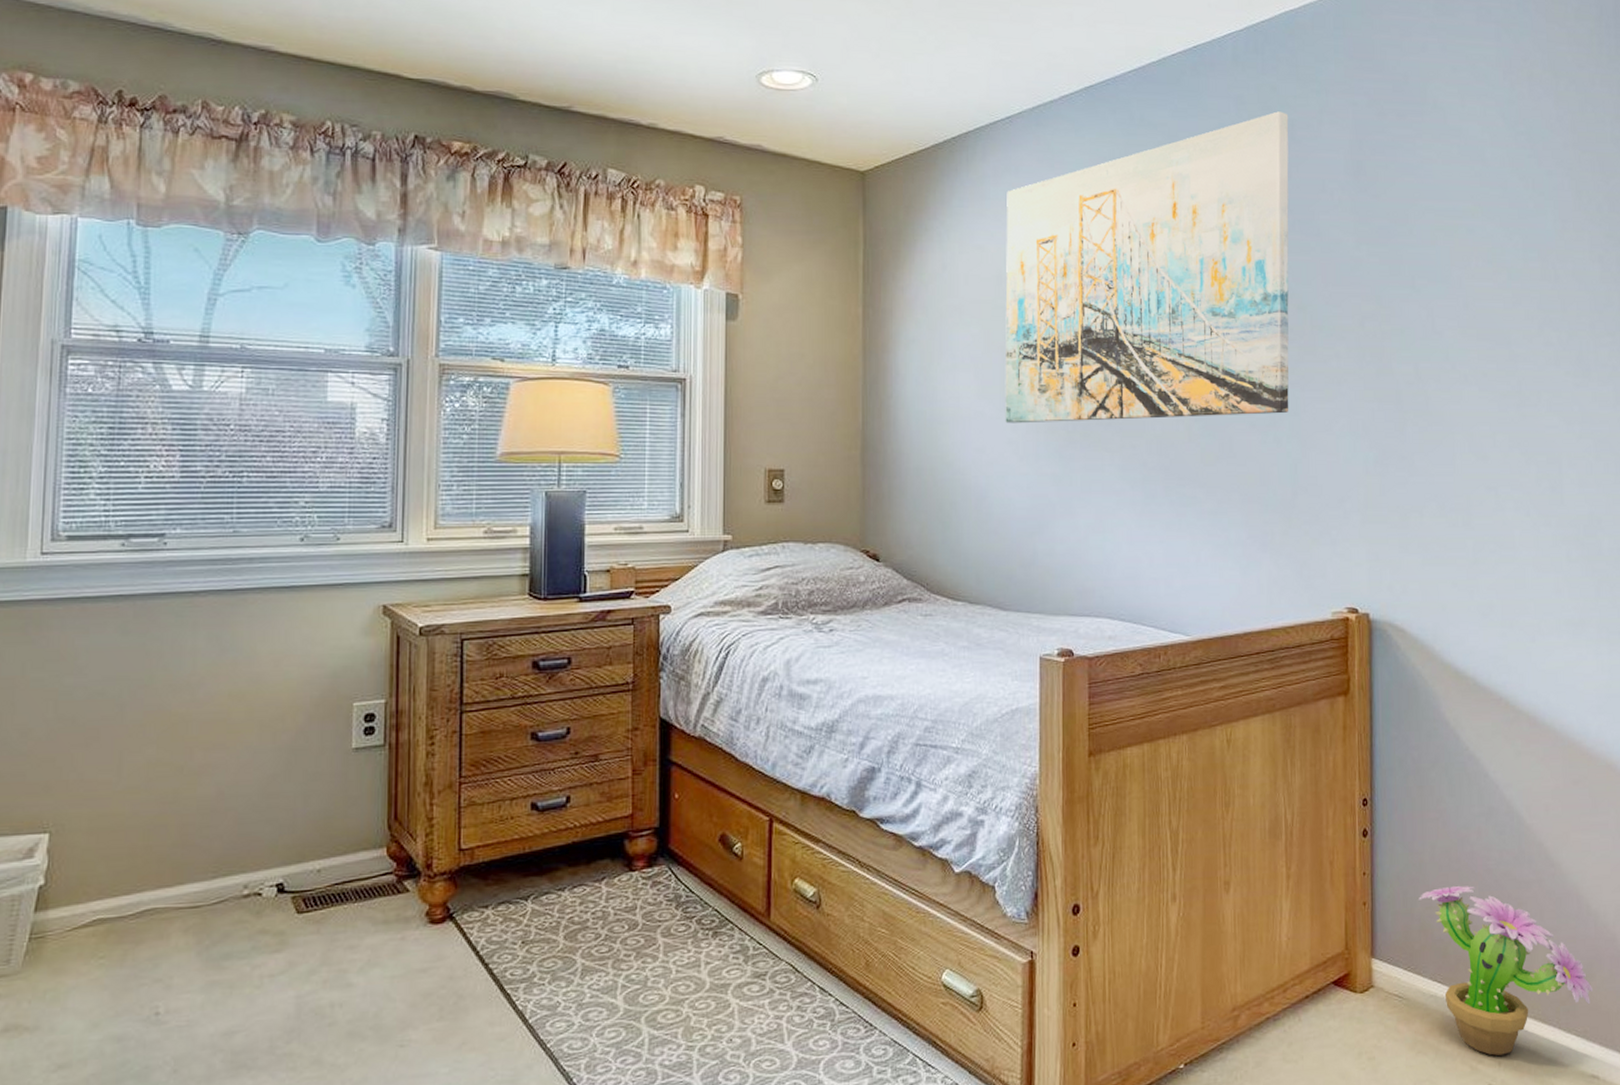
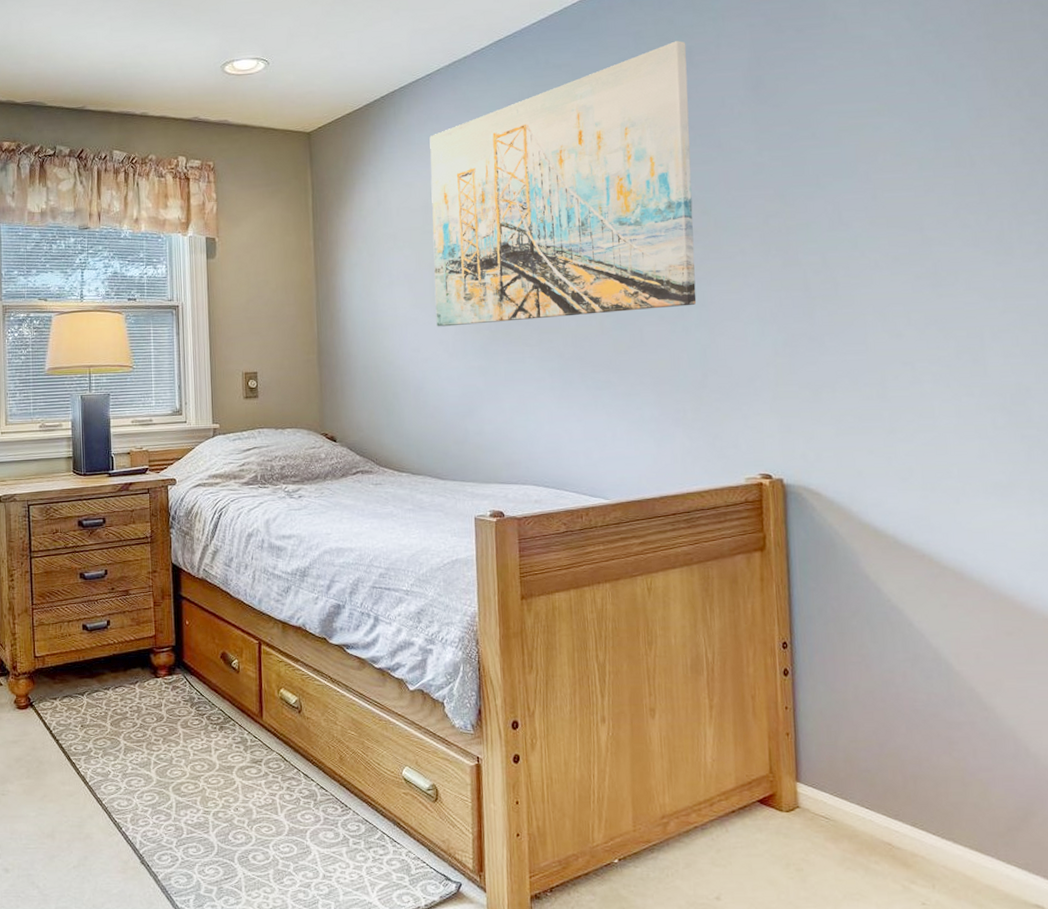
decorative plant: present [1419,885,1594,1056] -> none [843,723,1035,878]

